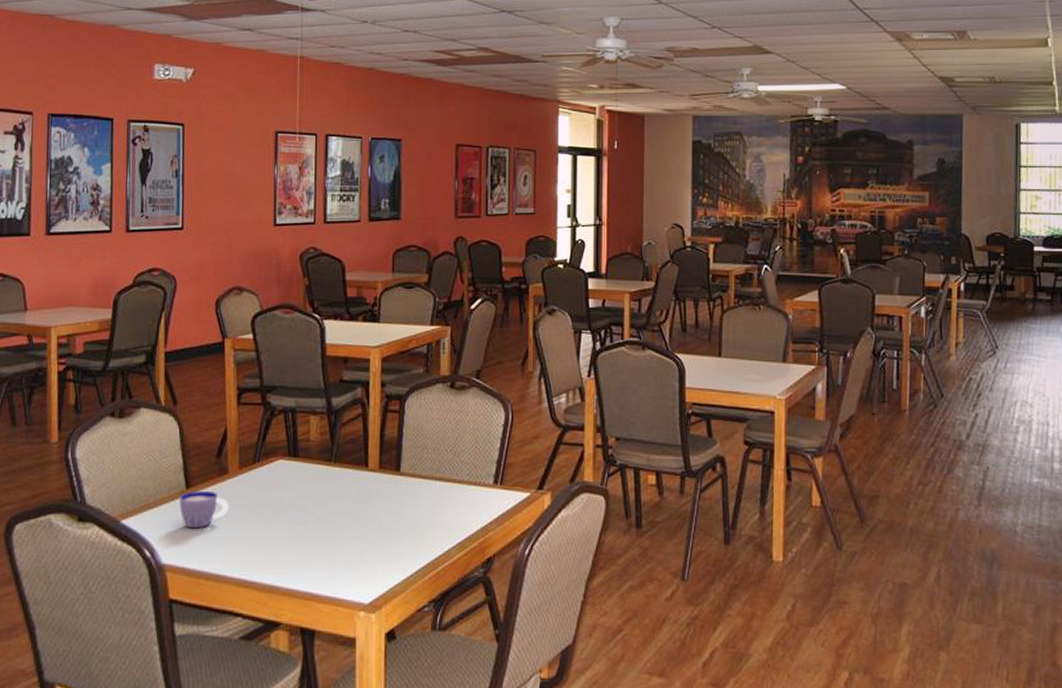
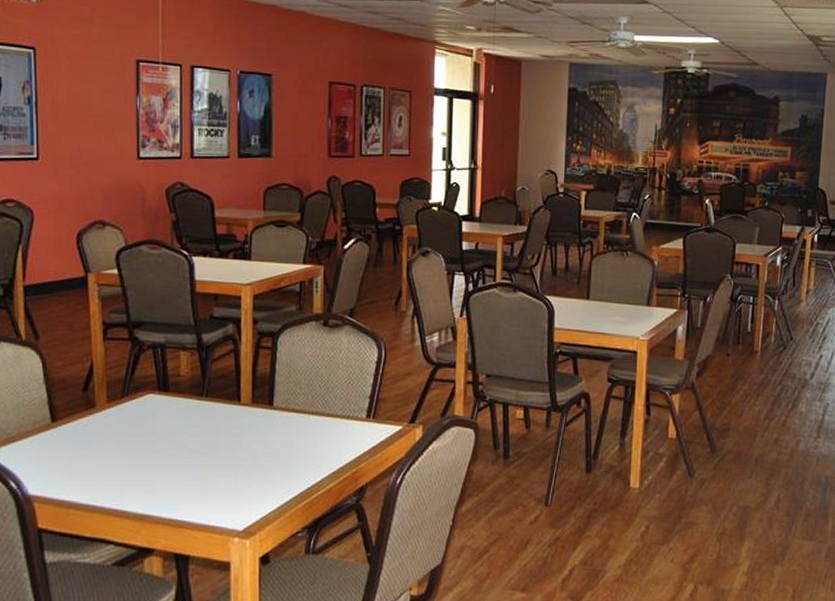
cup: present [179,490,229,529] -> none [45,424,97,461]

